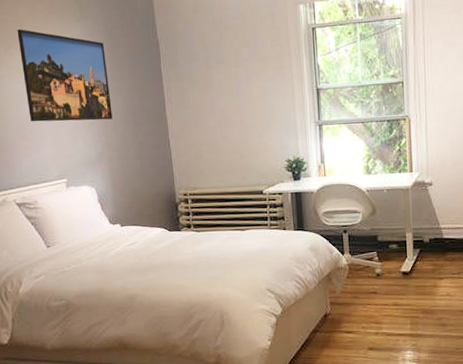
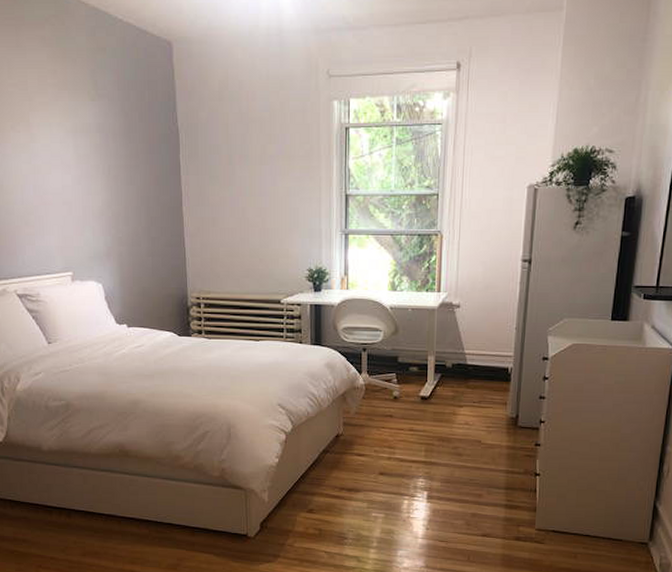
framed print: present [17,29,113,122] -> none [25,104,125,211]

